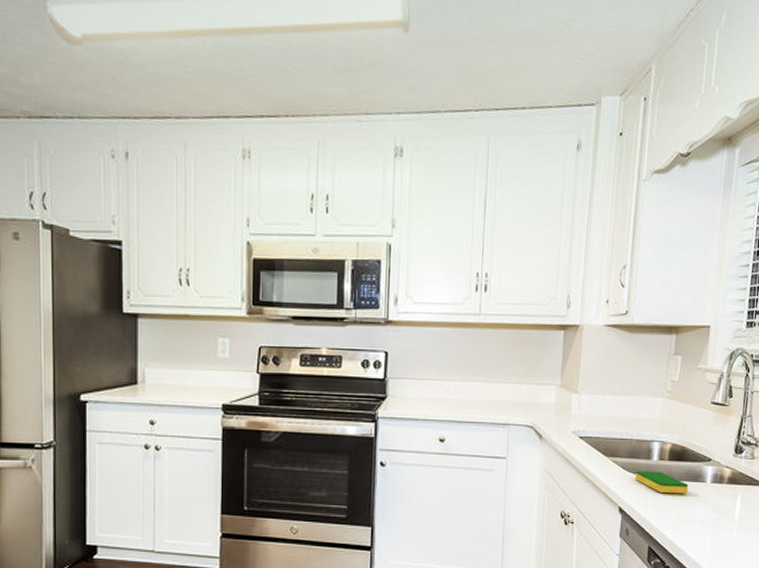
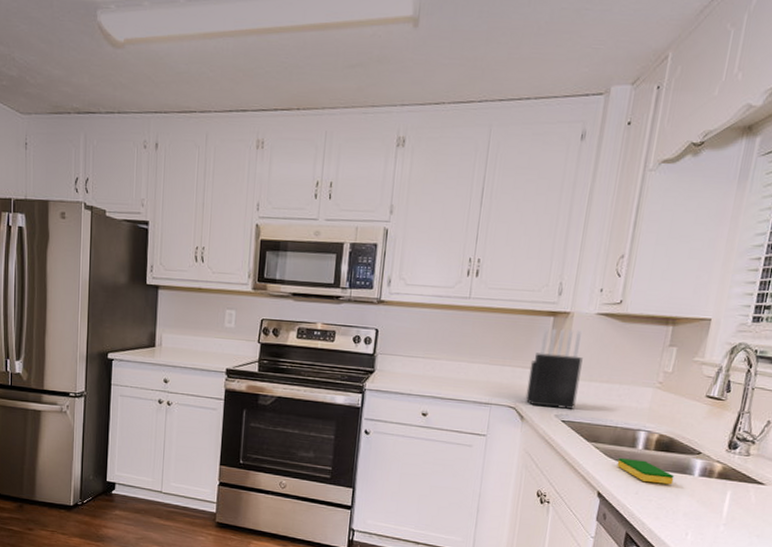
knife block: none [542,342,595,424] -> present [525,327,583,409]

